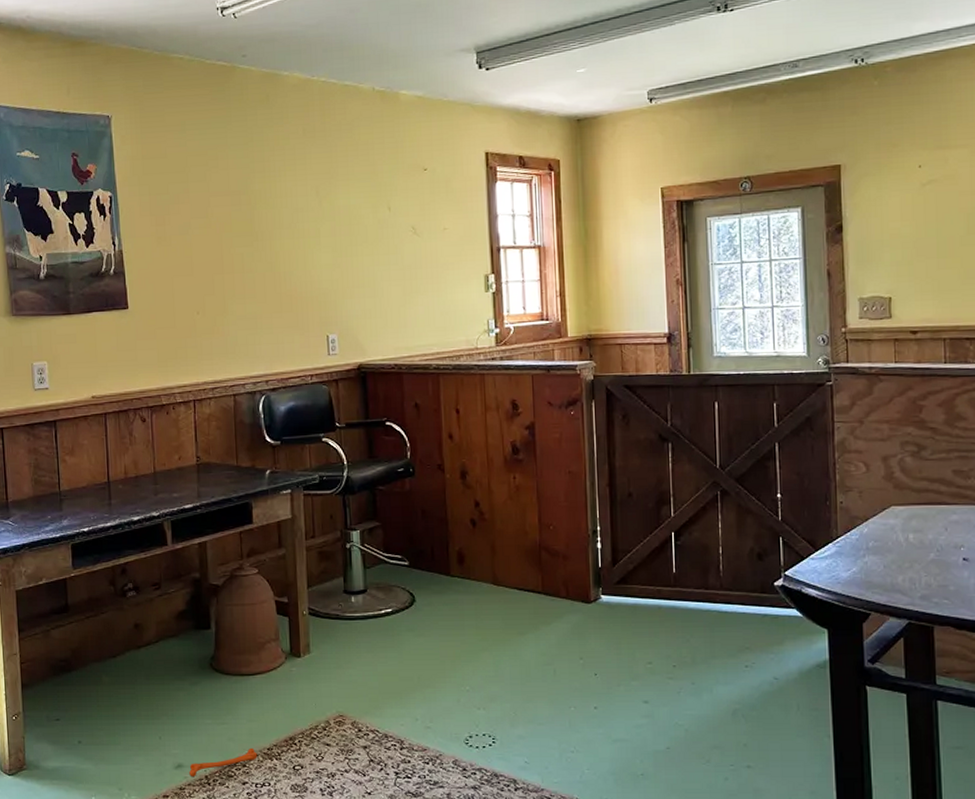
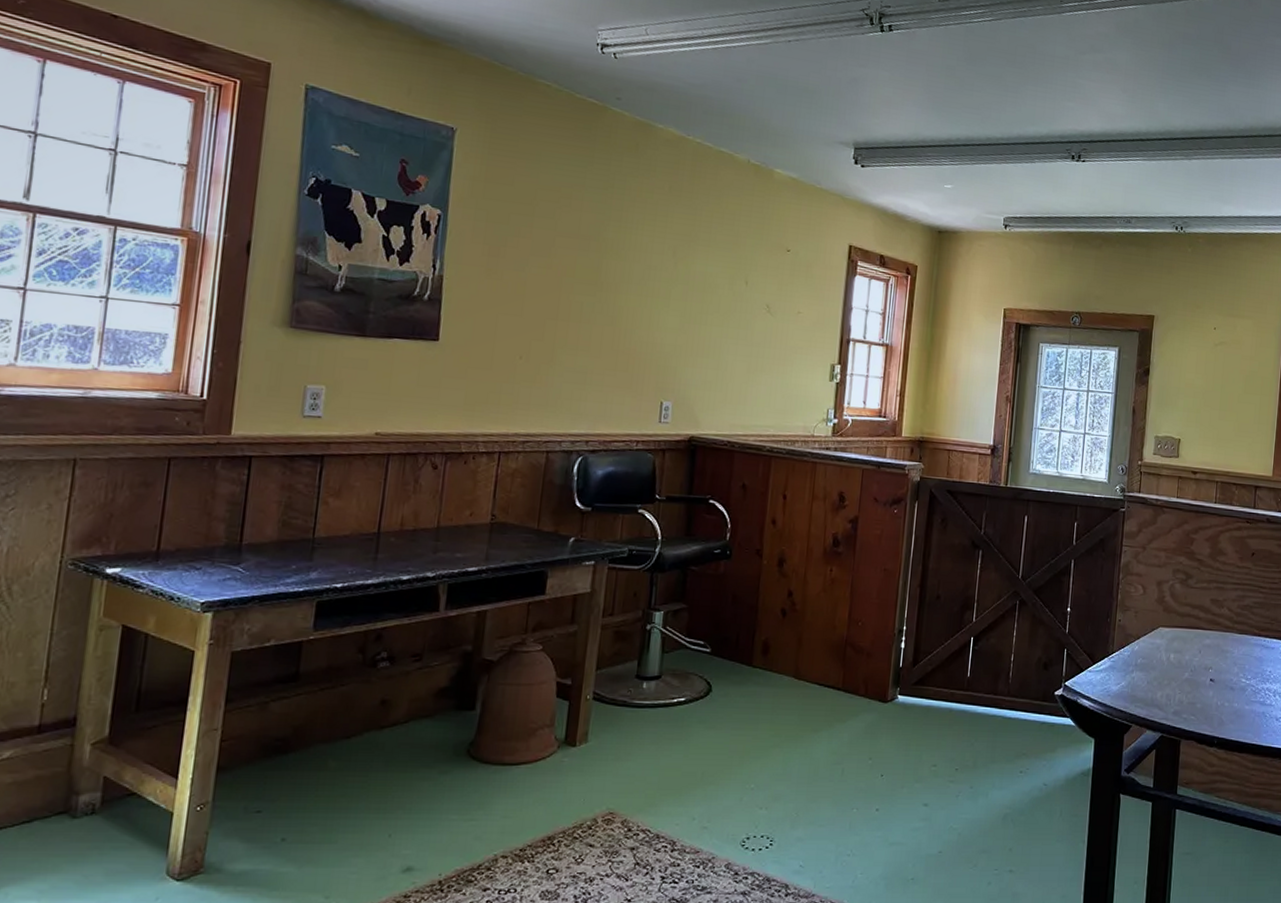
dog toy: present [189,747,258,778] -> none [419,848,507,883]

